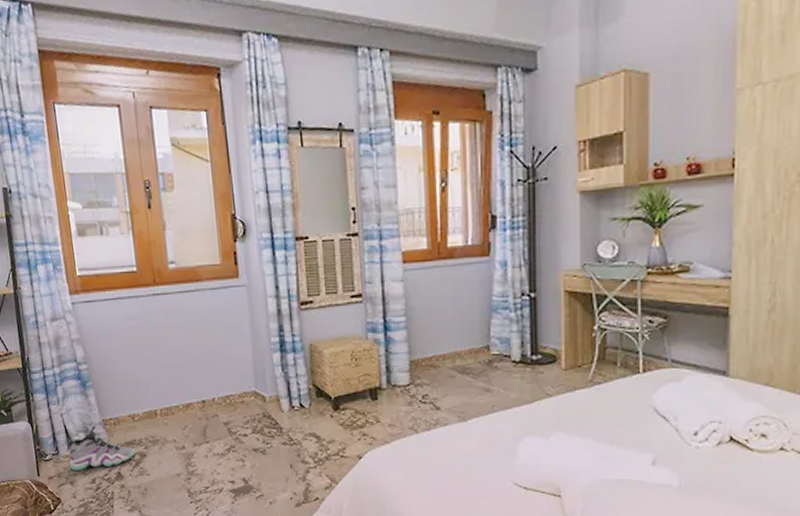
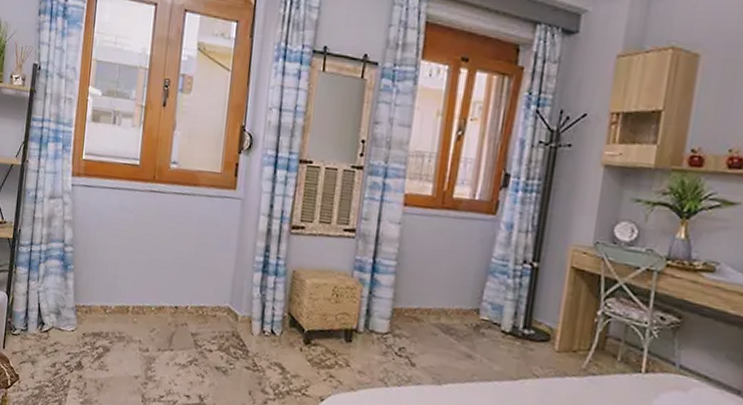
sneaker: present [68,425,135,470] -> none [35,309,100,354]

